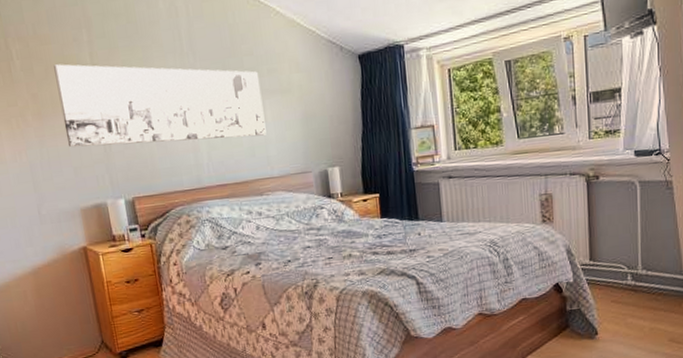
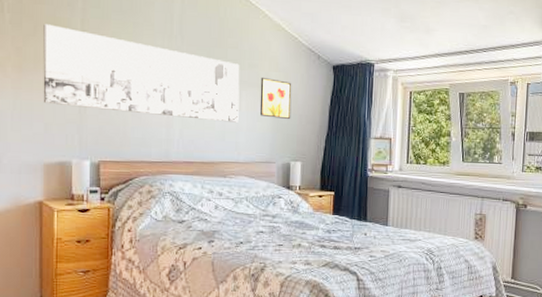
wall art: none [282,81,321,124] -> present [259,76,292,119]

